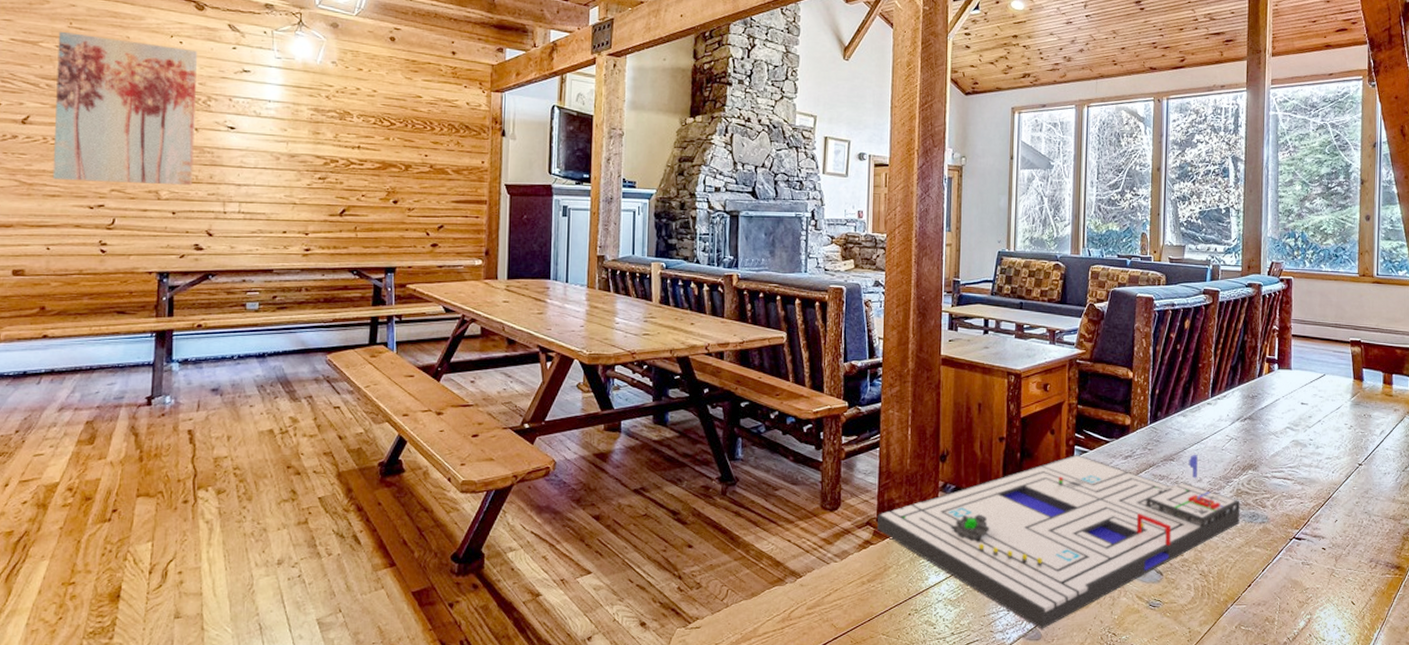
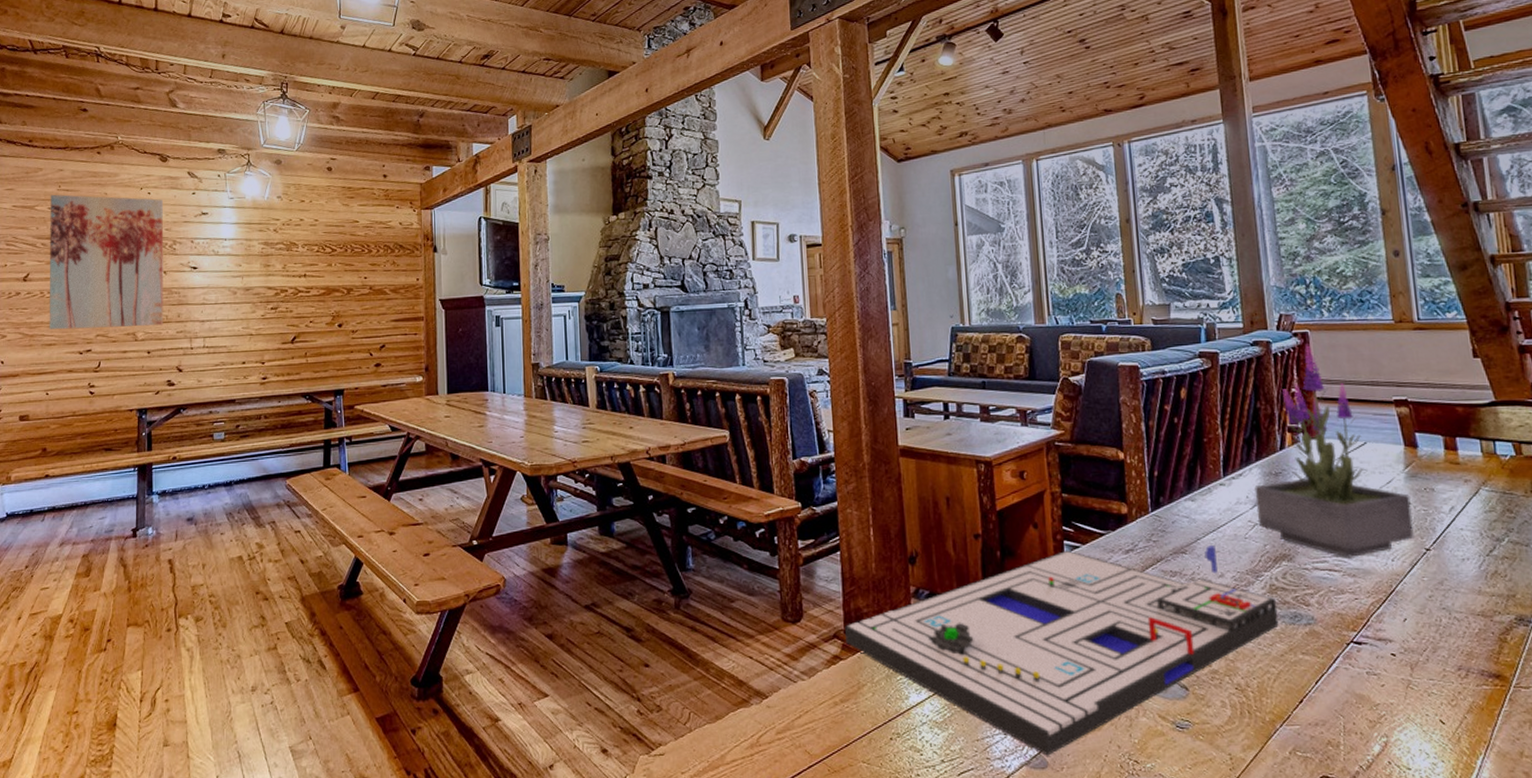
potted plant: none [1234,289,1352,469] -> present [1254,344,1414,557]

